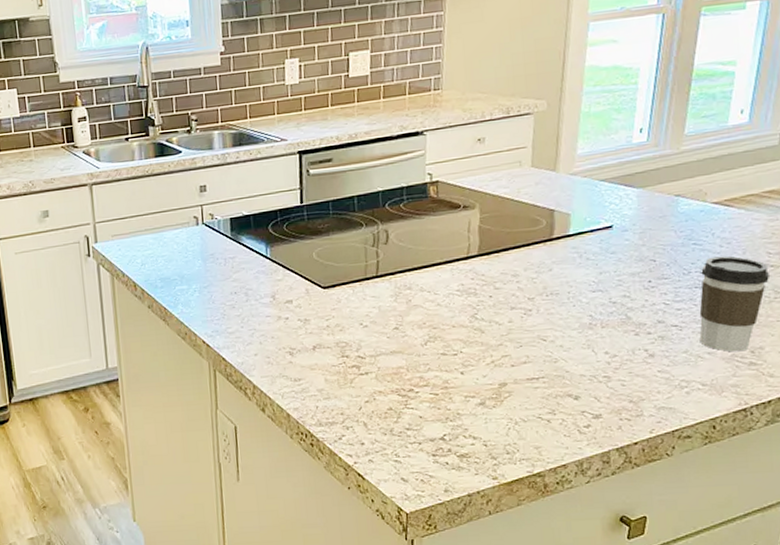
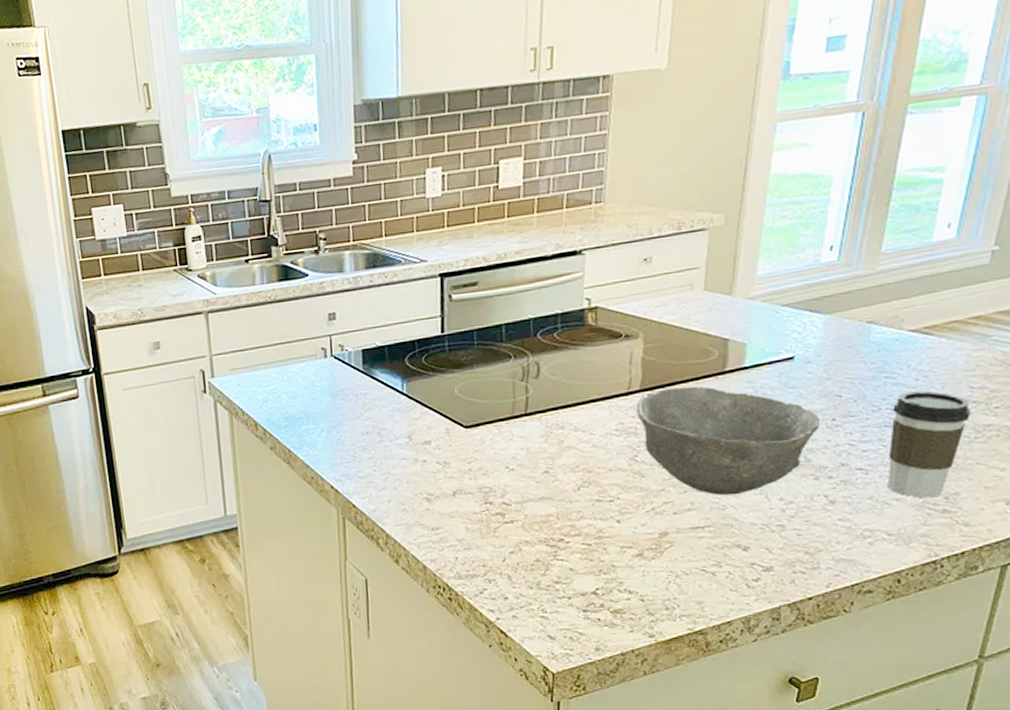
bowl: none [475,251,638,350] -> present [636,386,819,496]

